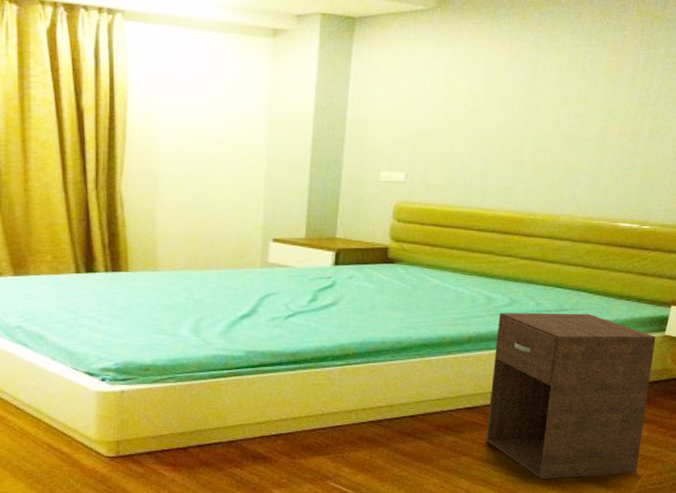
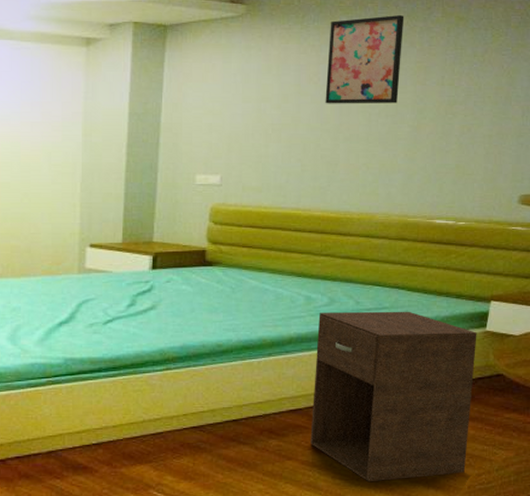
wall art: none [513,11,598,104] -> present [325,14,405,104]

